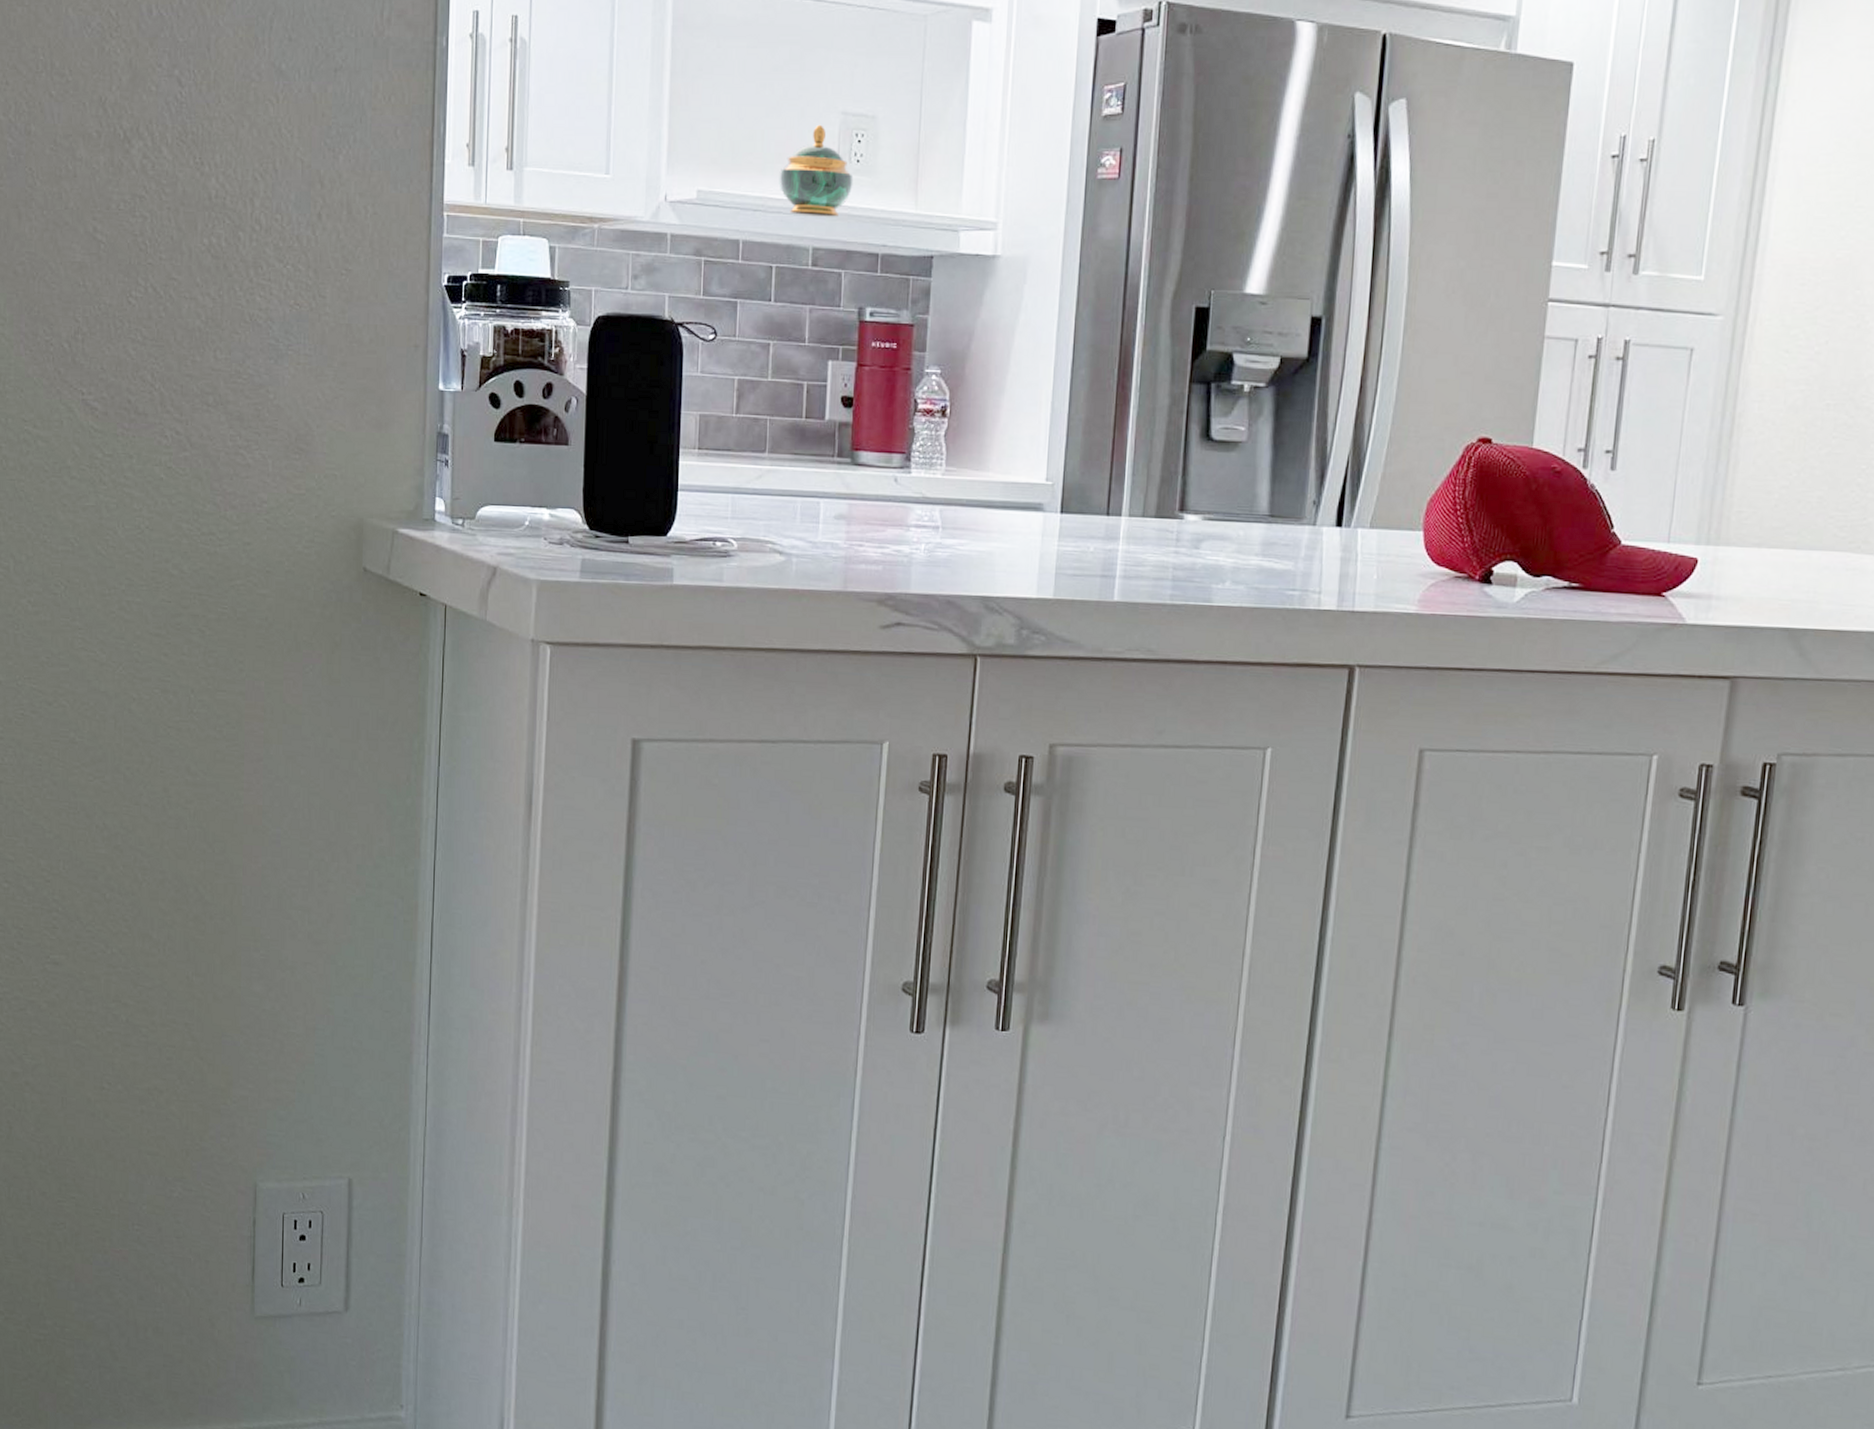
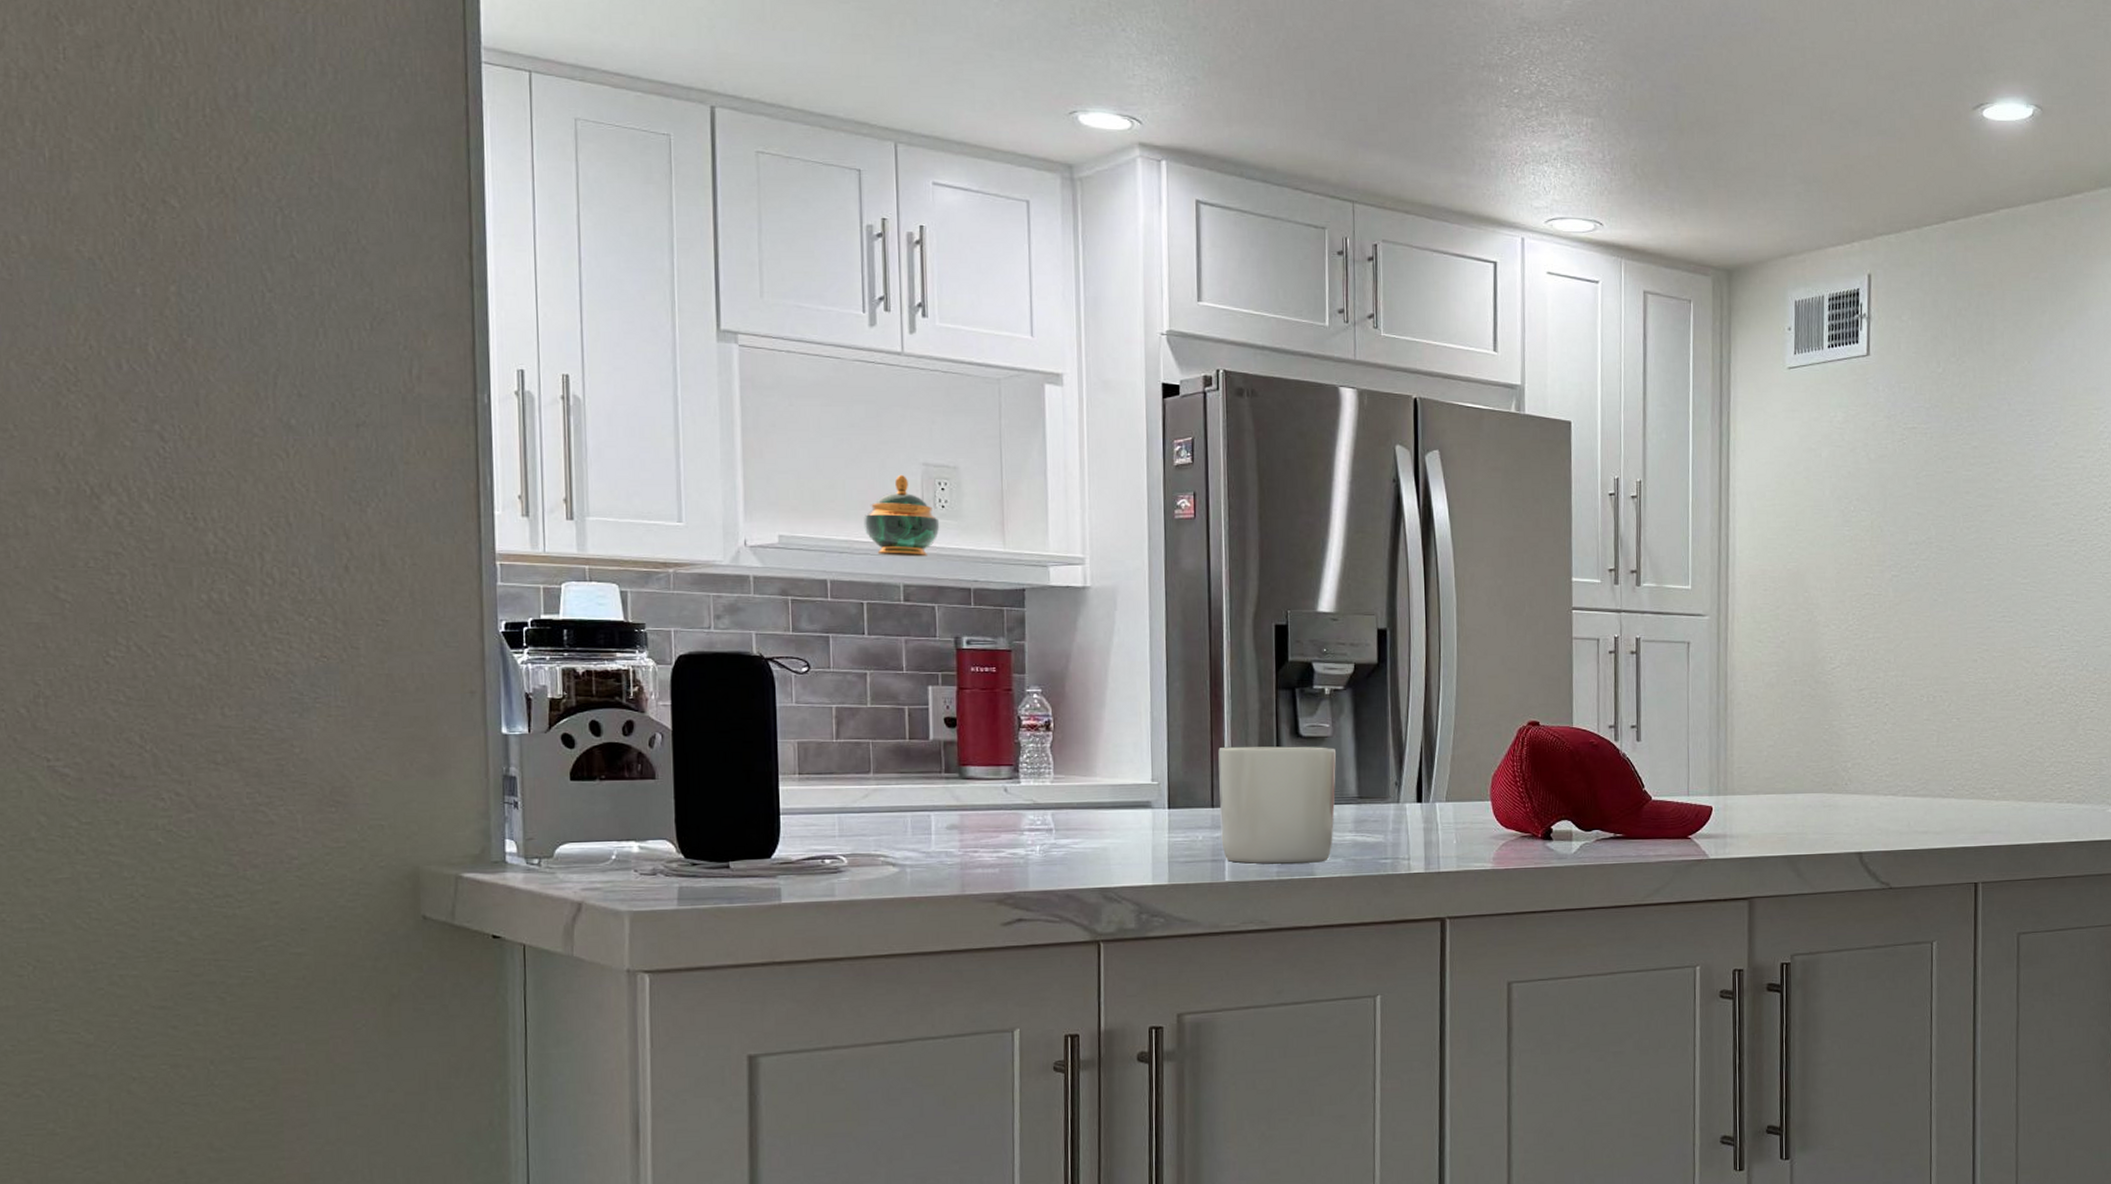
mug: none [1114,446,1250,588] -> present [1218,746,1337,864]

